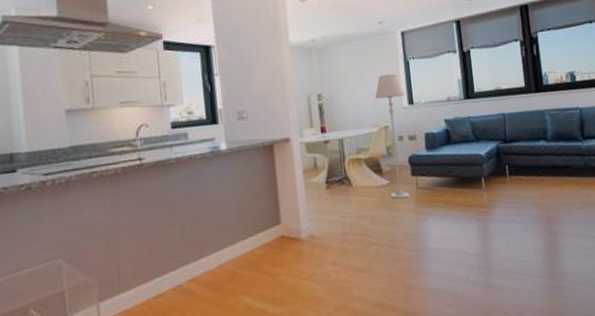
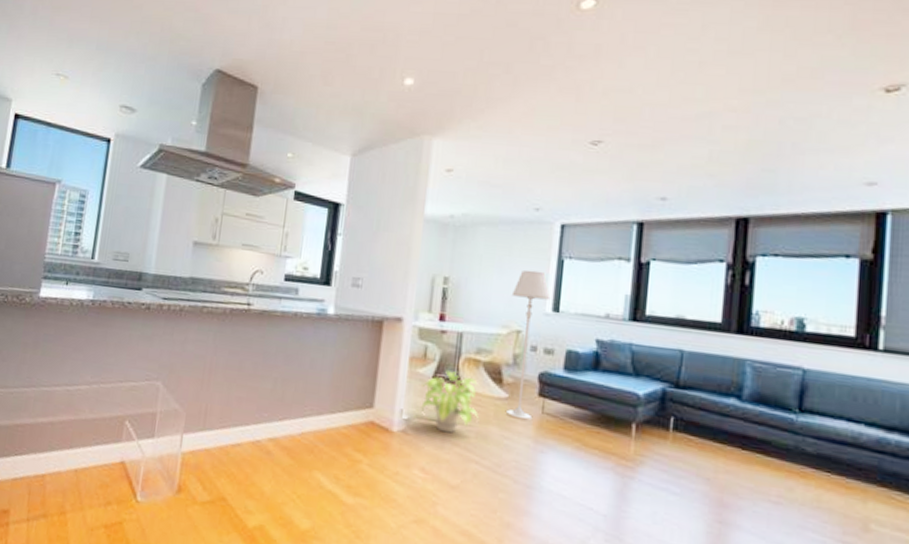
plant: none [318,173,369,228] -> present [421,370,479,434]

